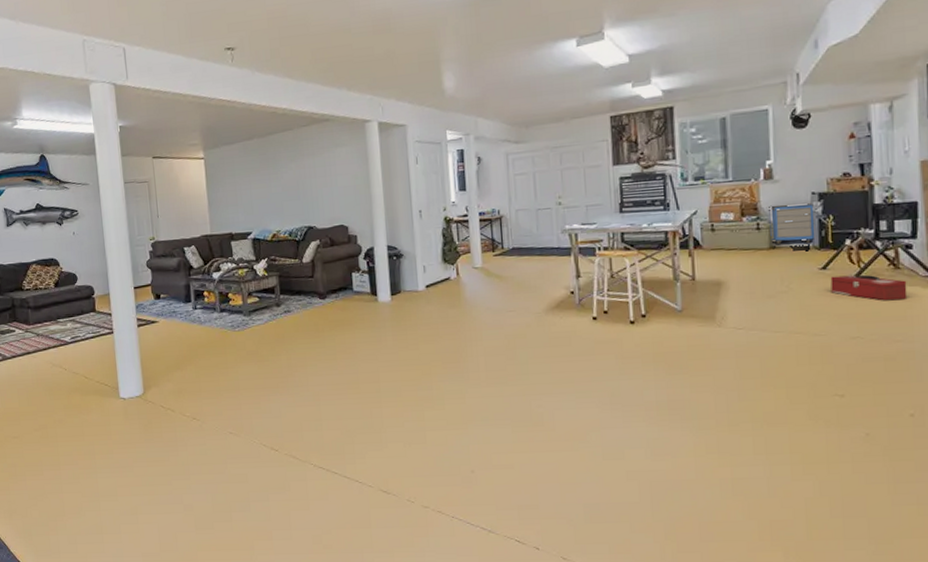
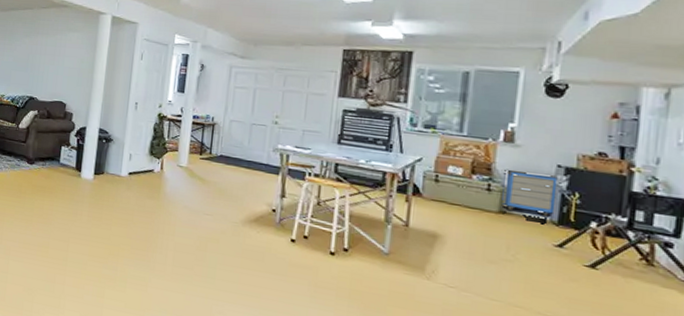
toolbox: present [830,274,908,301] -> none [565,256,661,301]

